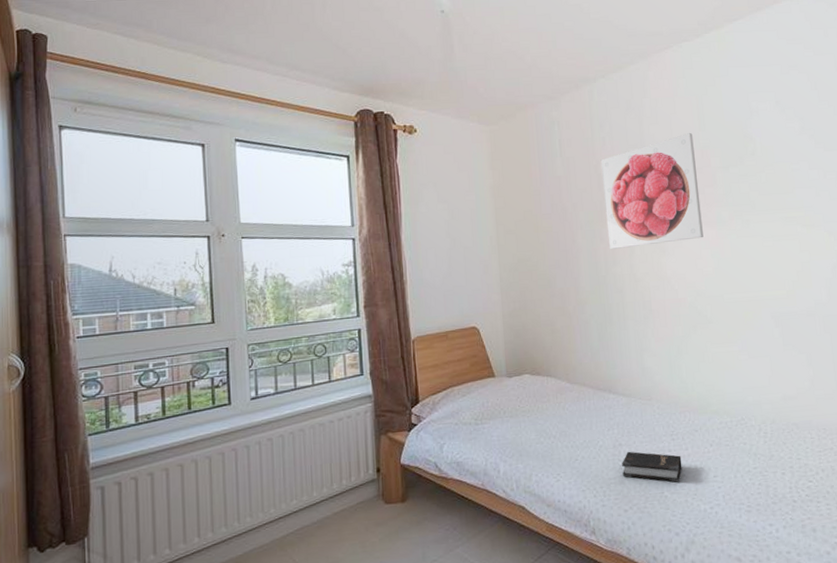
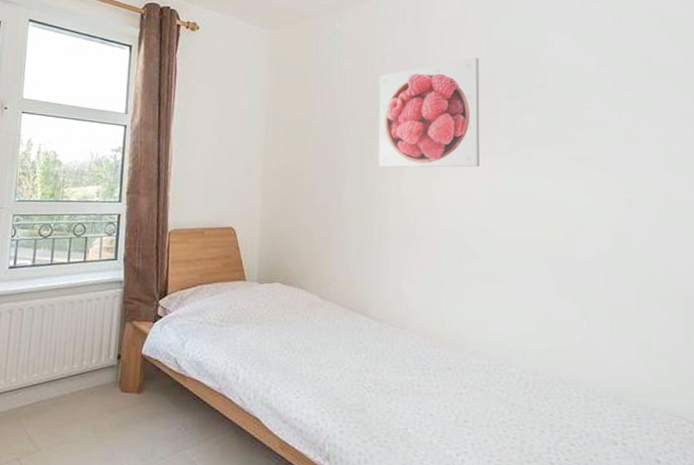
hardback book: present [622,451,682,483] -> none [366,379,431,421]

